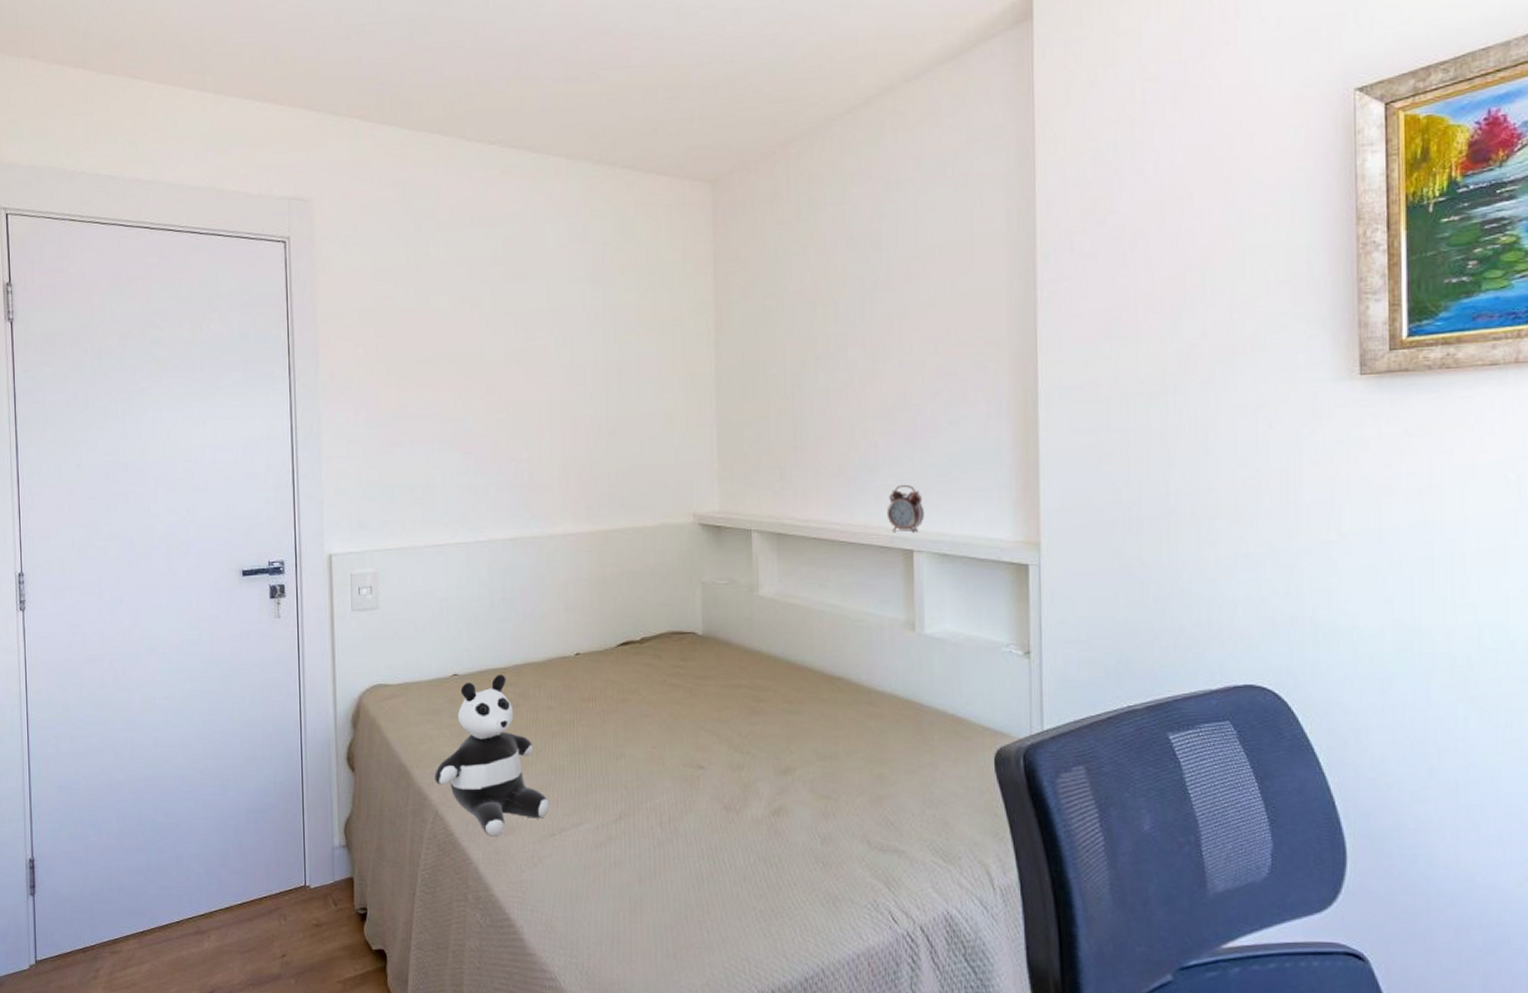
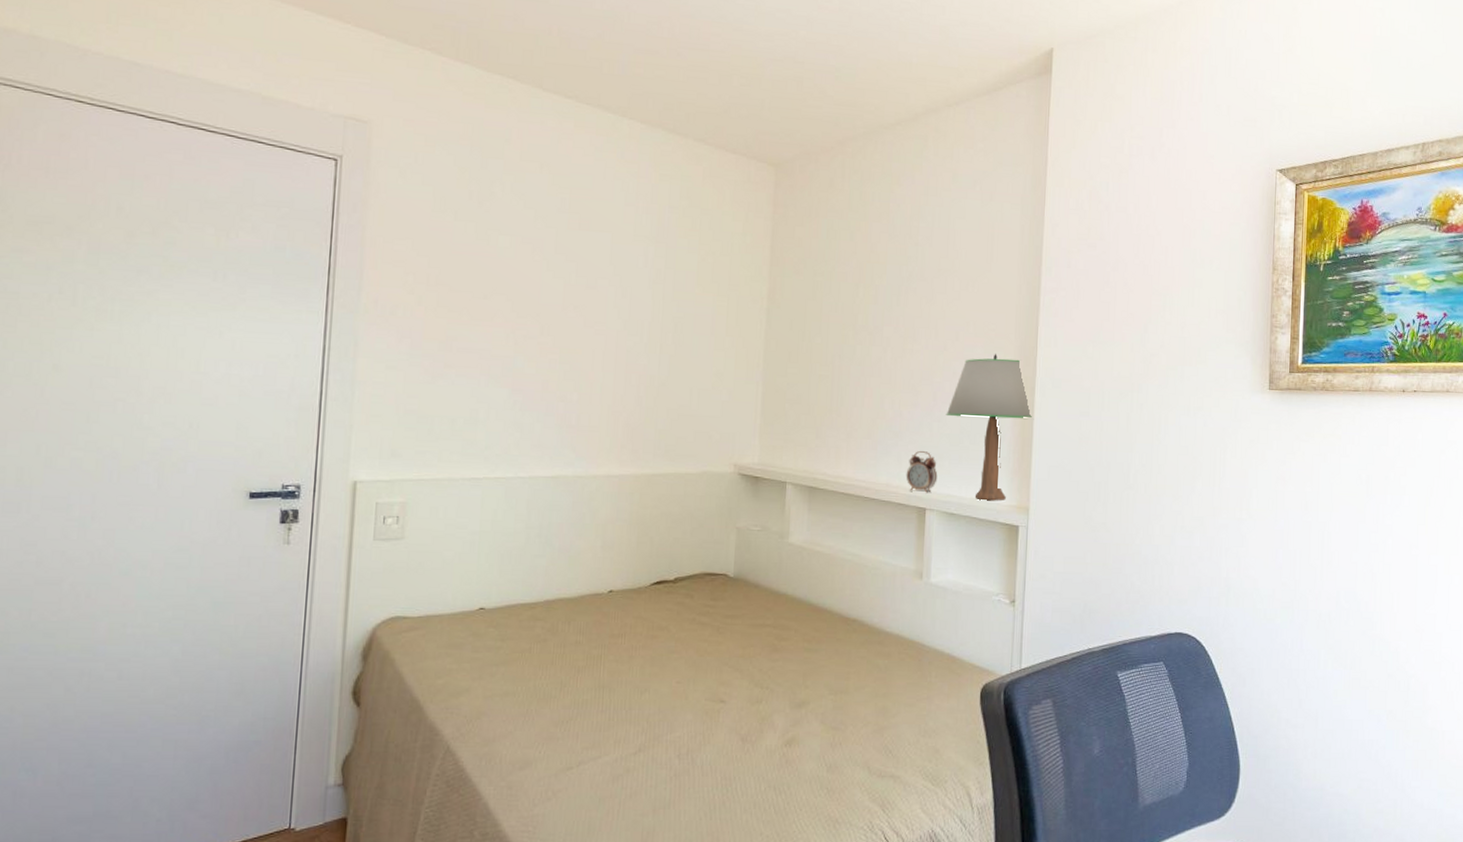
stuffed animal: present [435,675,549,837] -> none [449,609,569,772]
table lamp: none [929,365,1036,538] -> present [946,354,1032,501]

